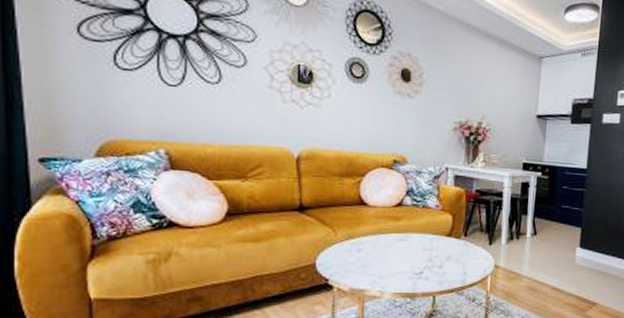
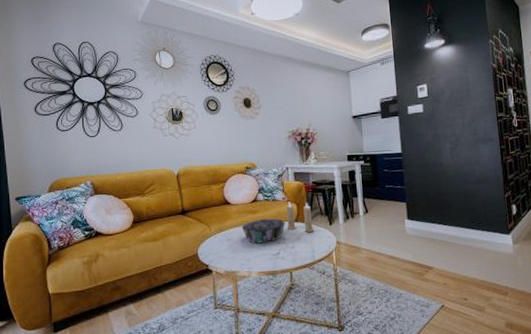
decorative bowl: none [378,228,435,258] -> present [241,218,285,244]
candle: none [436,211,470,252] -> present [286,202,315,233]

